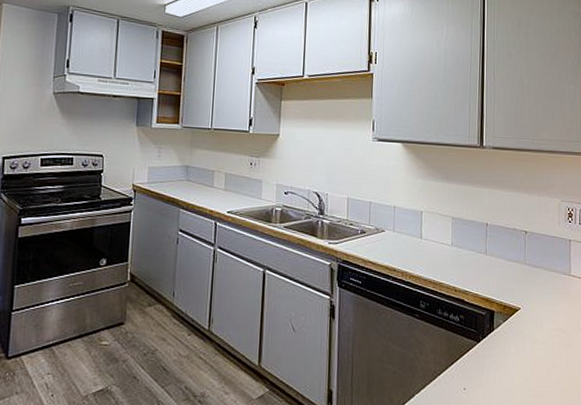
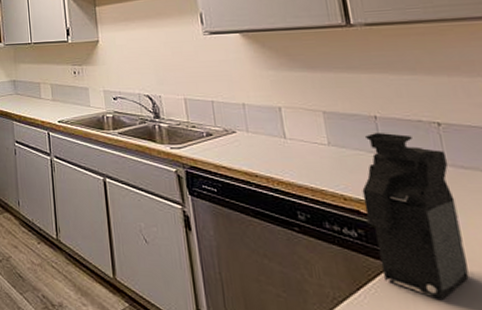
coffee maker: none [467,237,527,369] -> present [362,133,469,301]

